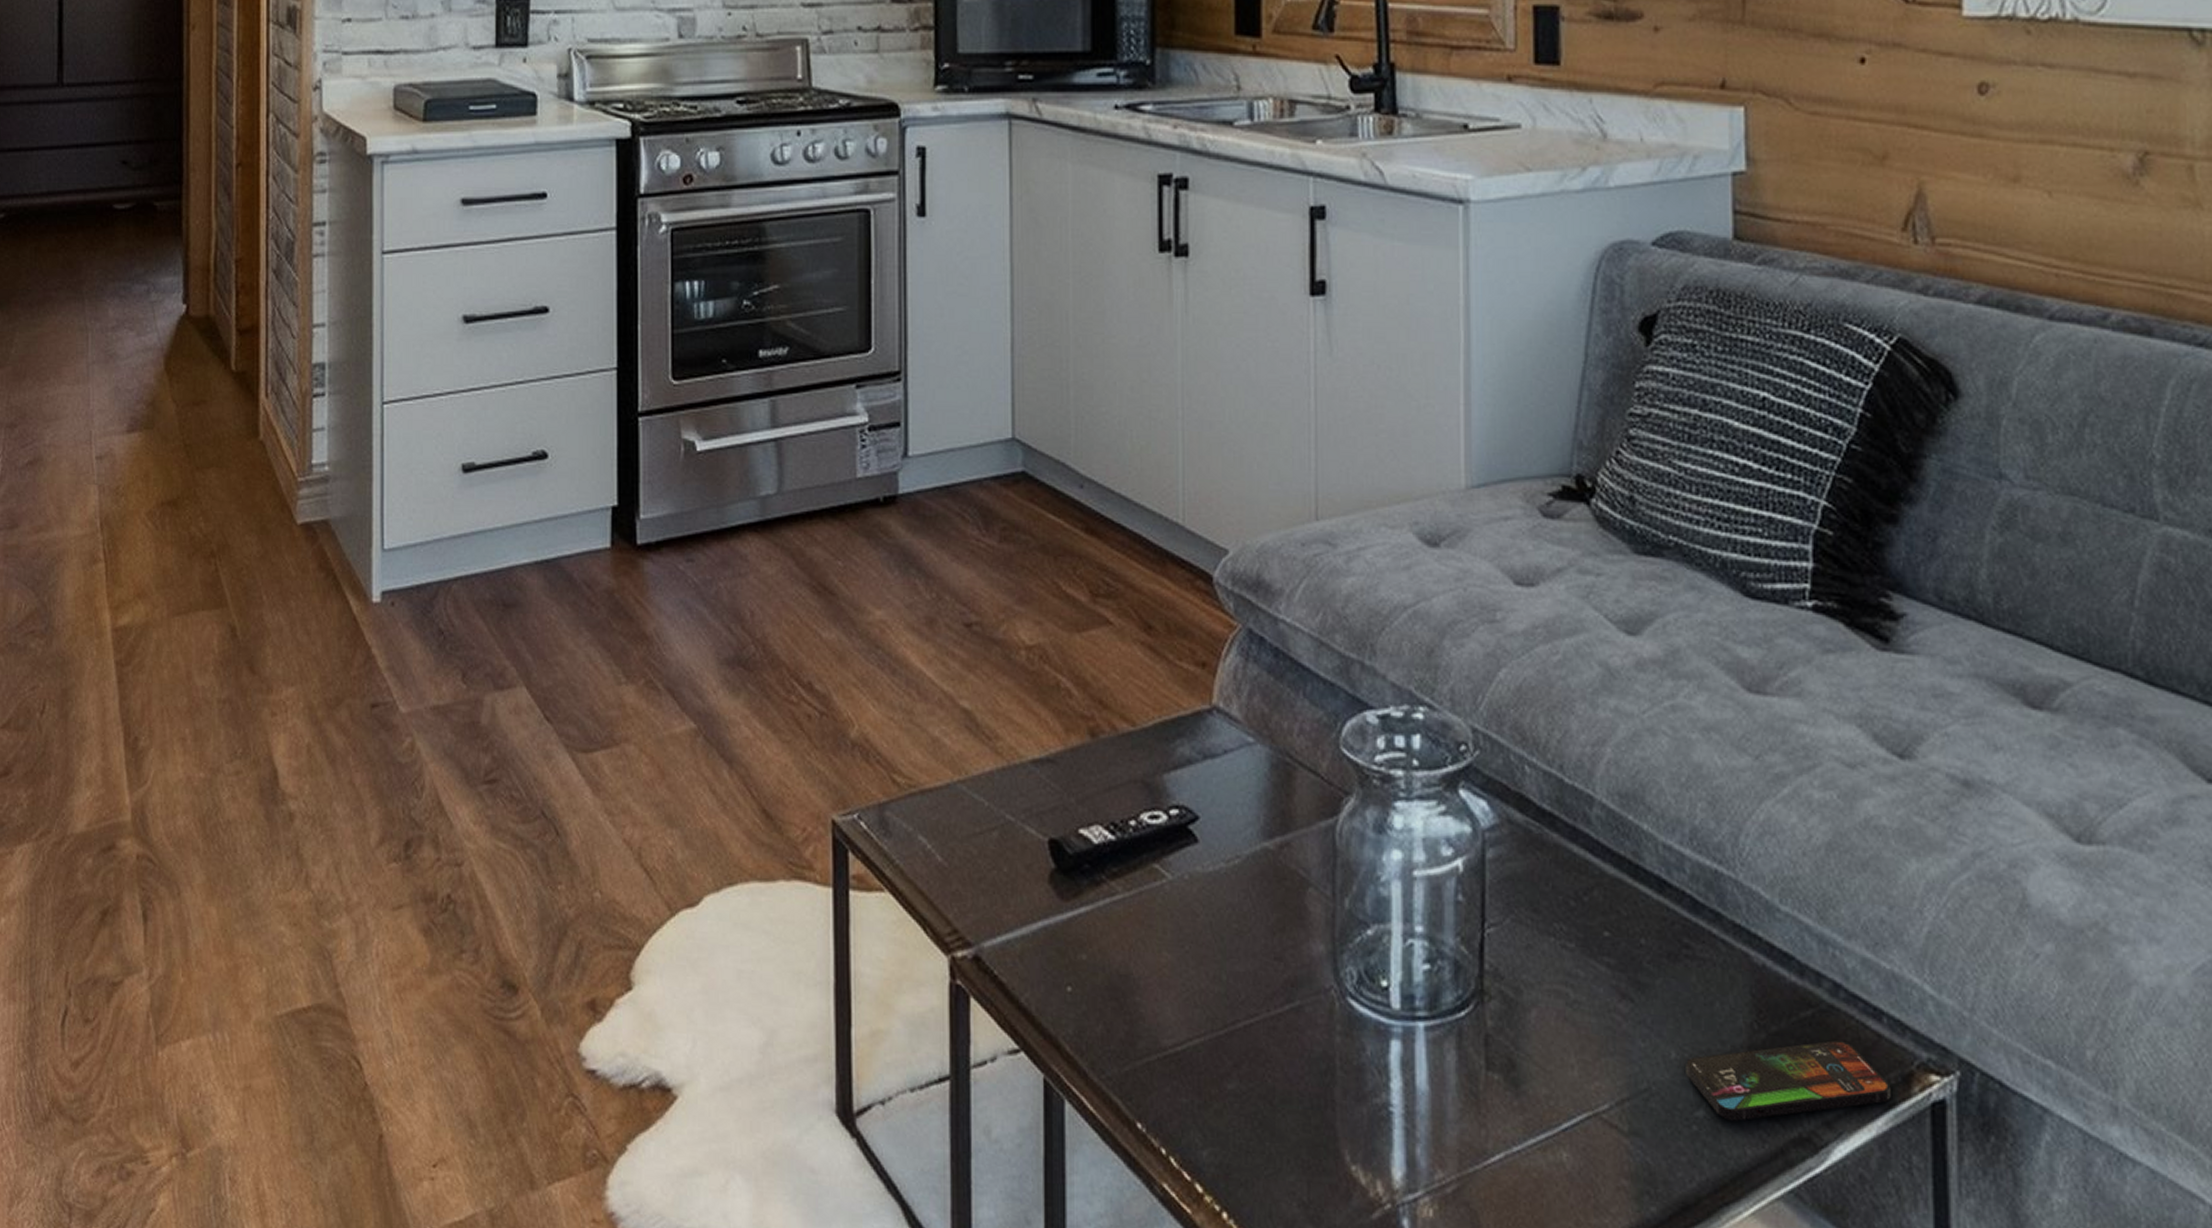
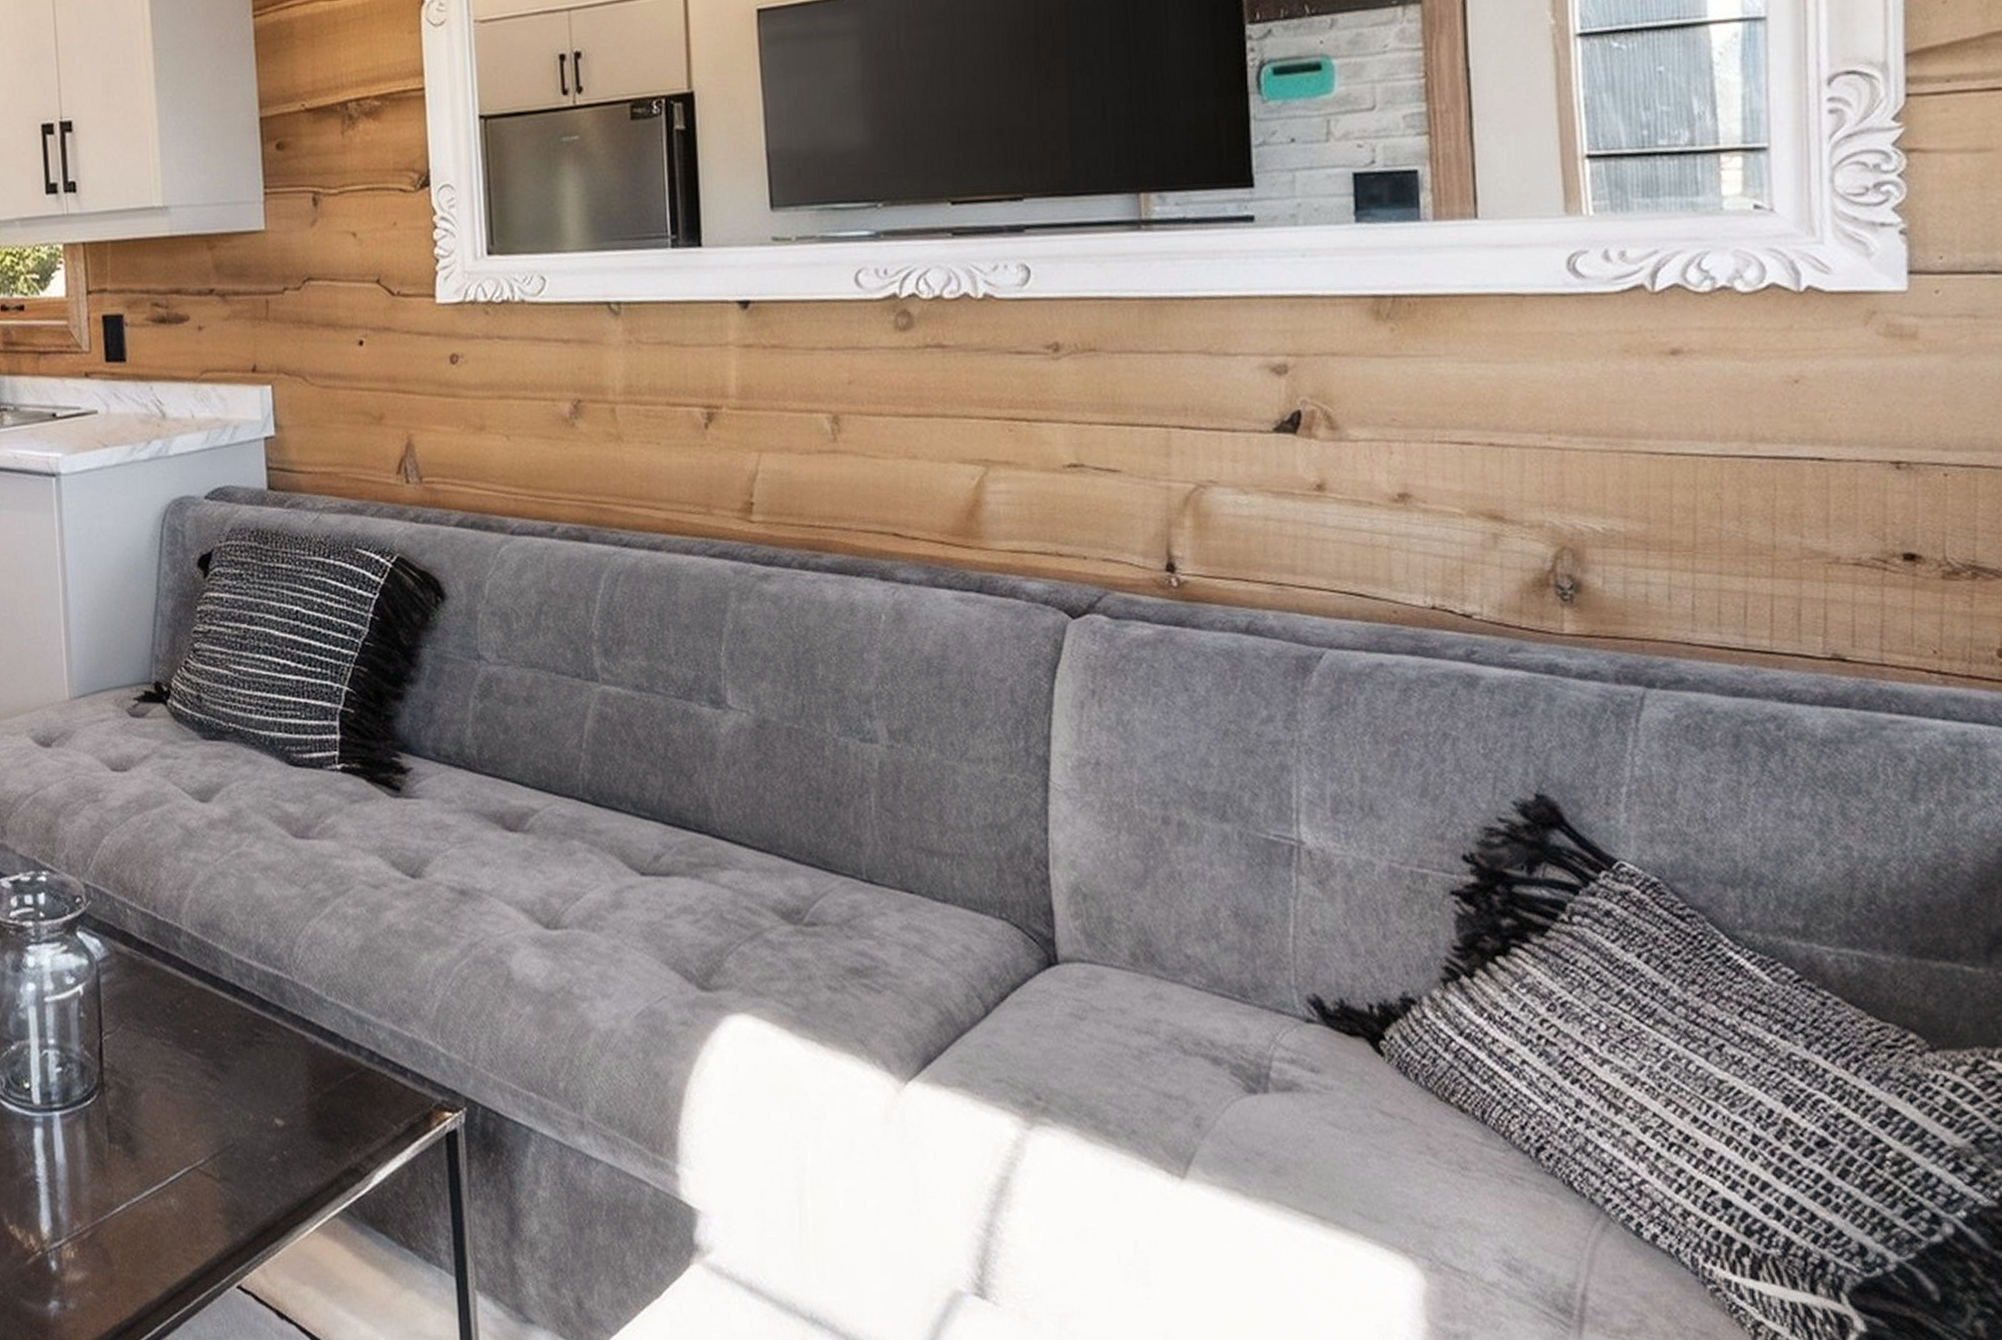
smartphone: present [1686,1040,1891,1121] -> none [261,1094,416,1162]

